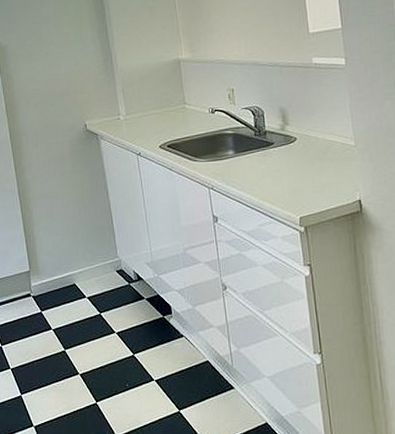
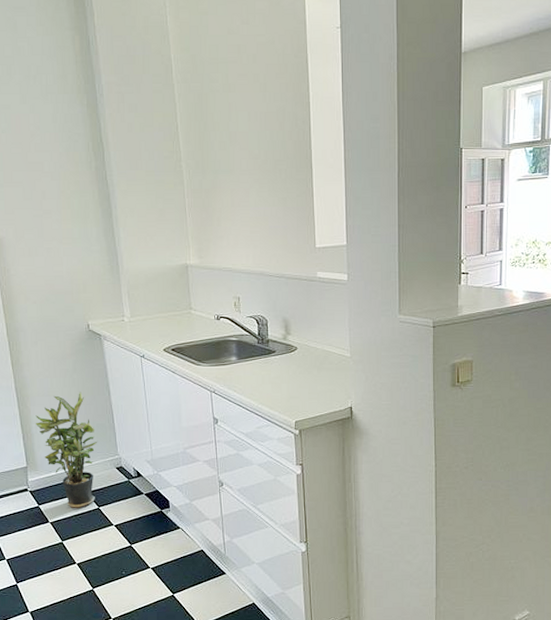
potted plant: none [37,192,98,315] -> present [36,392,98,509]

